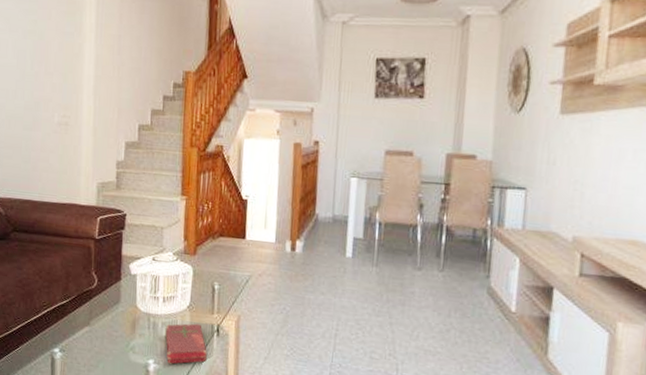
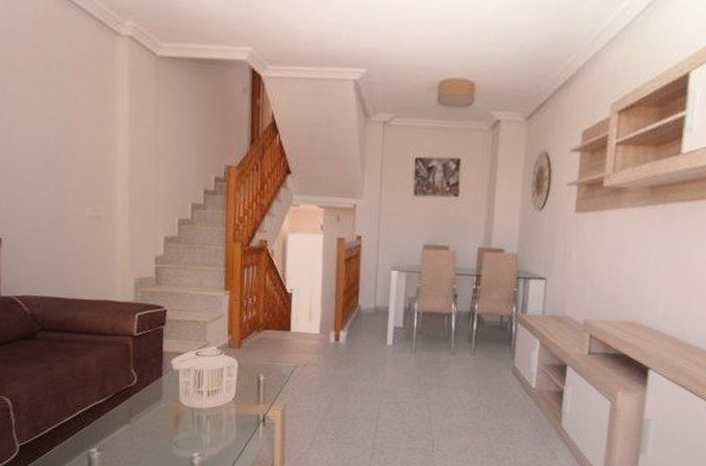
book: present [165,323,207,364] -> none [210,415,253,456]

